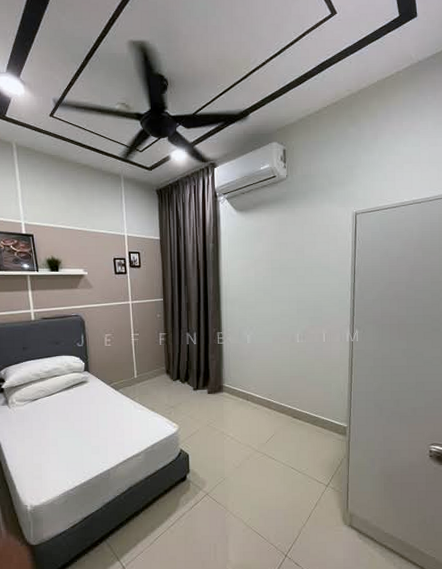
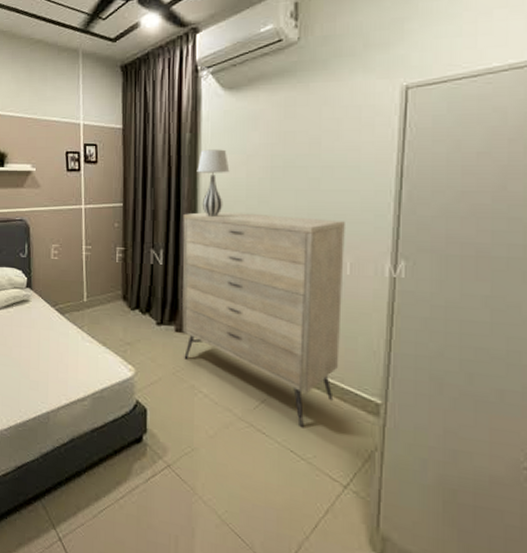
dresser: none [210,301,321,451] -> present [182,211,345,428]
table lamp: none [219,256,243,306] -> present [197,149,230,217]

